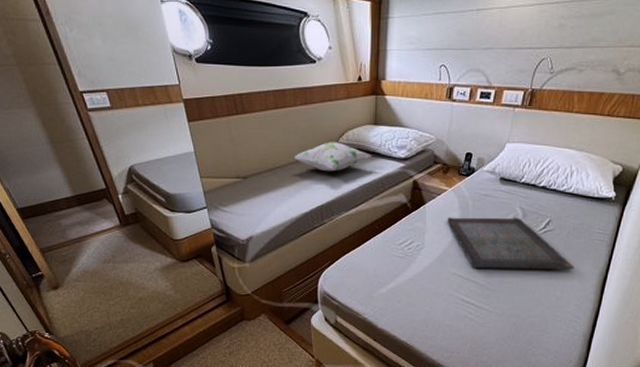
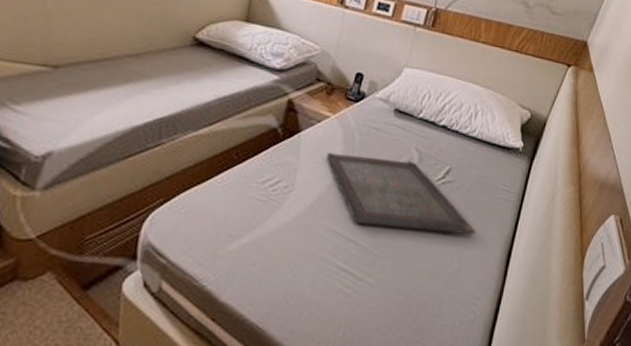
decorative pillow: present [294,142,372,172] -> none [131,34,238,75]

